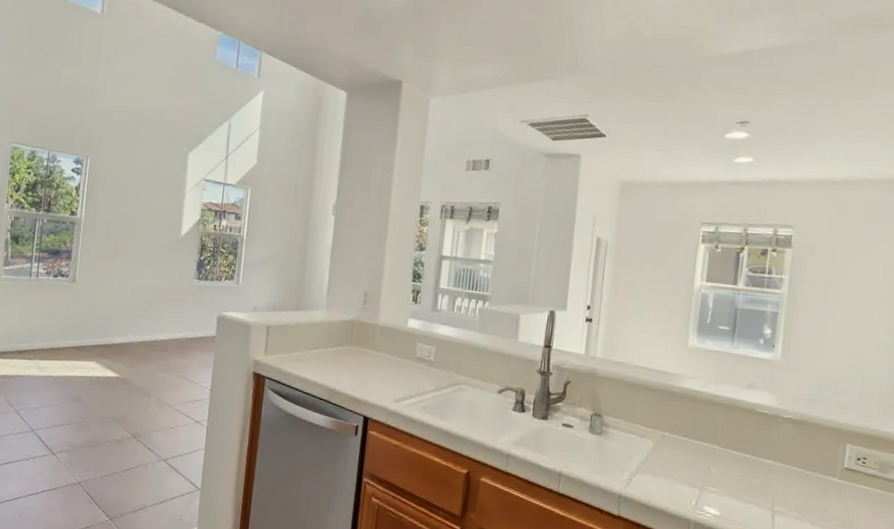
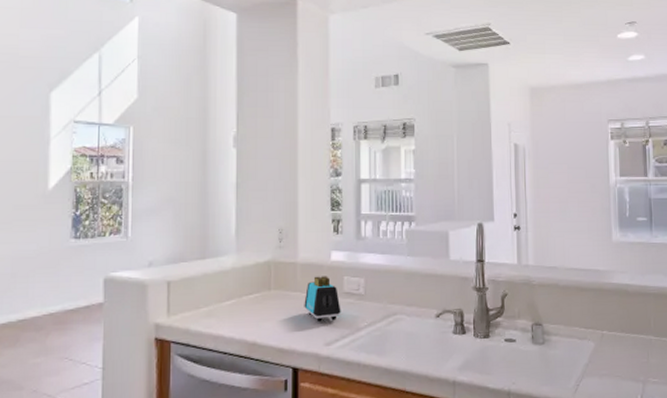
toaster: none [379,339,412,381] -> present [304,276,341,323]

